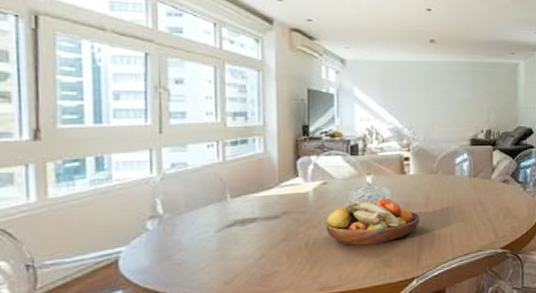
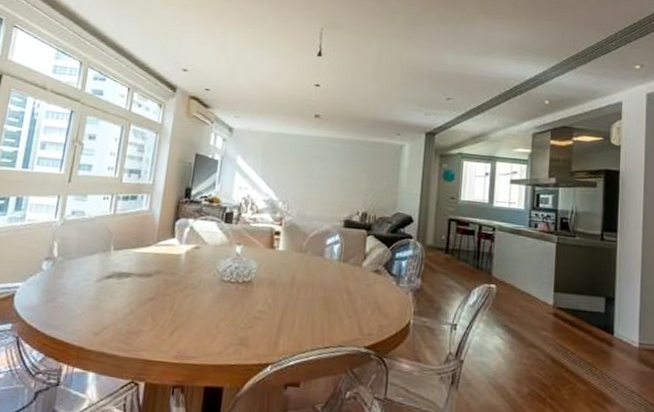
fruit bowl: present [326,198,421,246] -> none [191,268,284,320]

